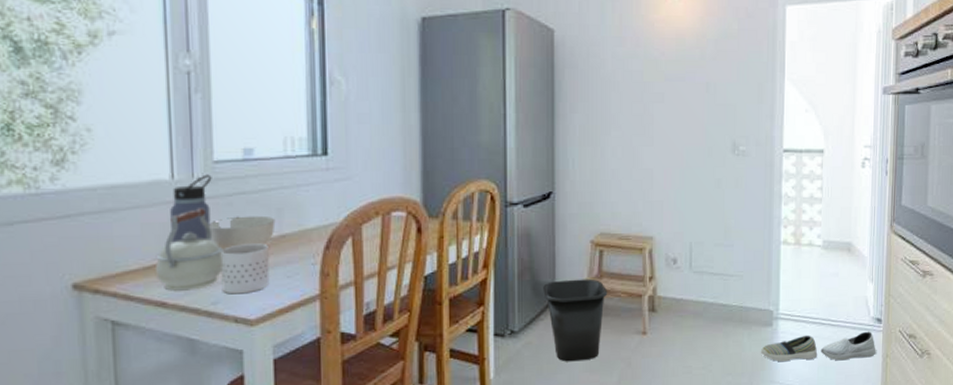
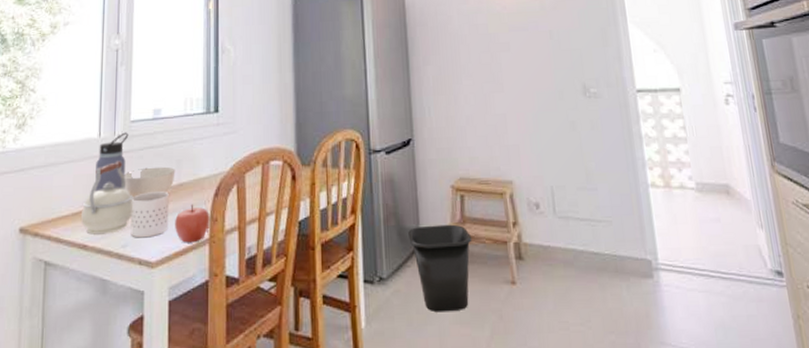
fruit: none [277,257,320,299] -> present [175,204,209,243]
shoe: present [760,335,818,362] -> none [643,289,712,320]
shoe: present [820,331,876,361] -> none [714,286,784,321]

